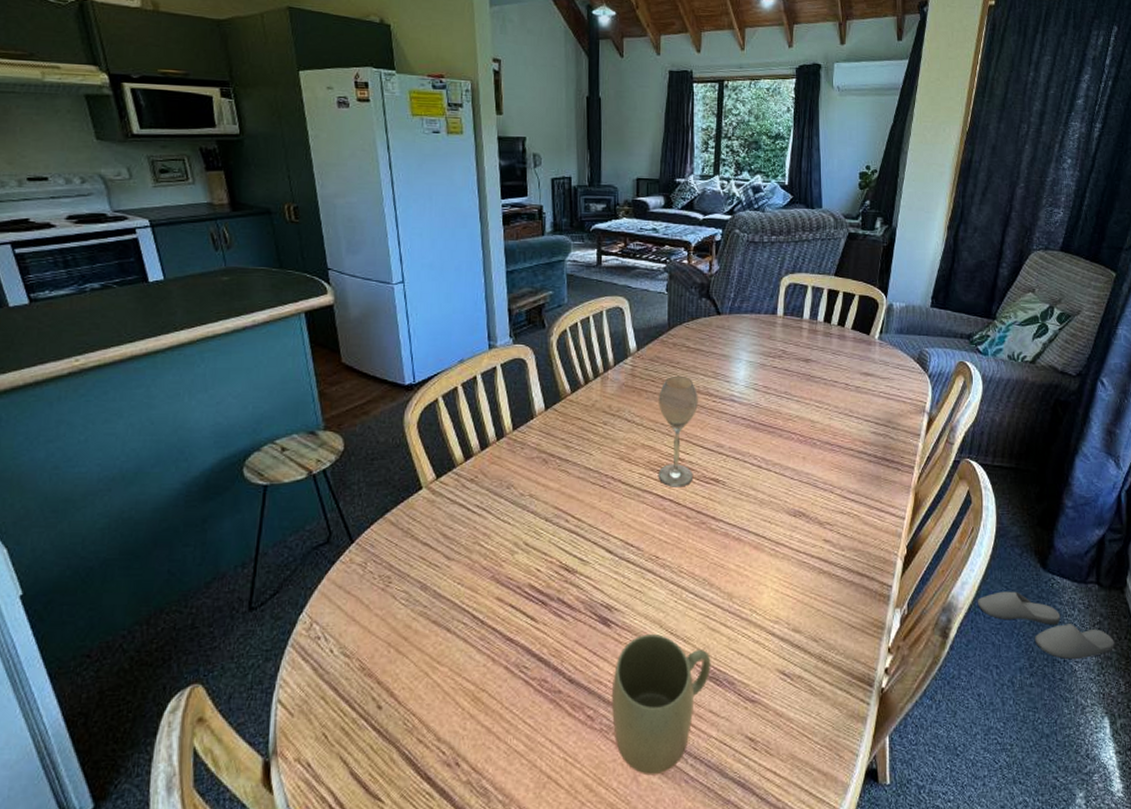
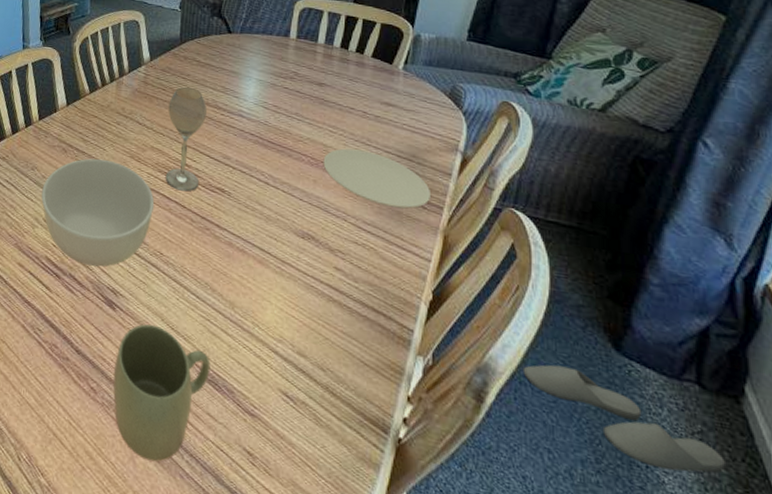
bowl: none [520,465,648,584] -> present [41,158,155,267]
plate: none [811,422,905,473] -> present [323,148,432,209]

